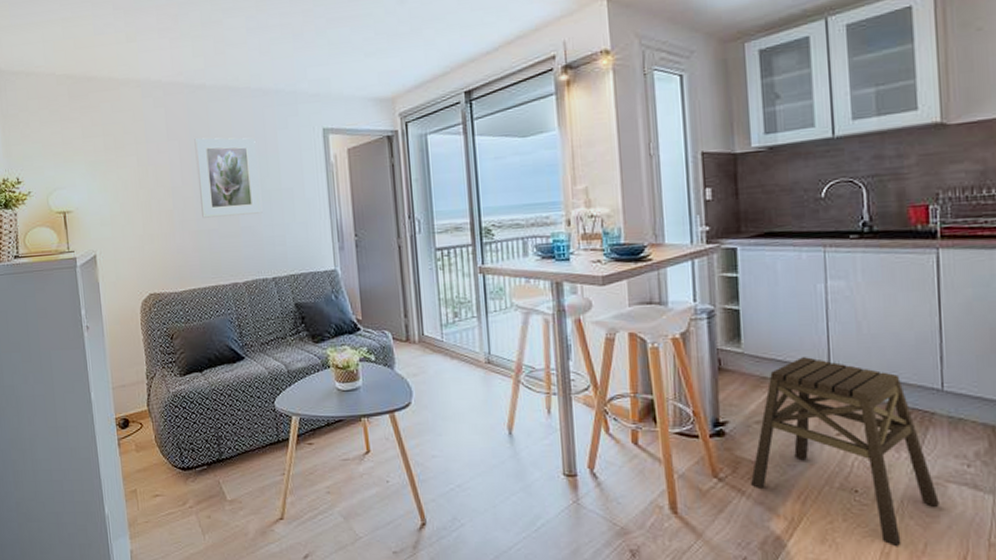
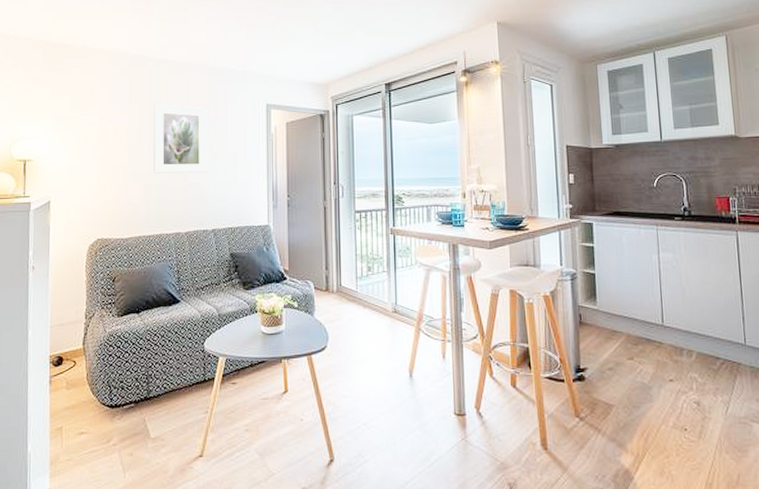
stool: present [751,357,939,547] -> none [605,315,747,478]

